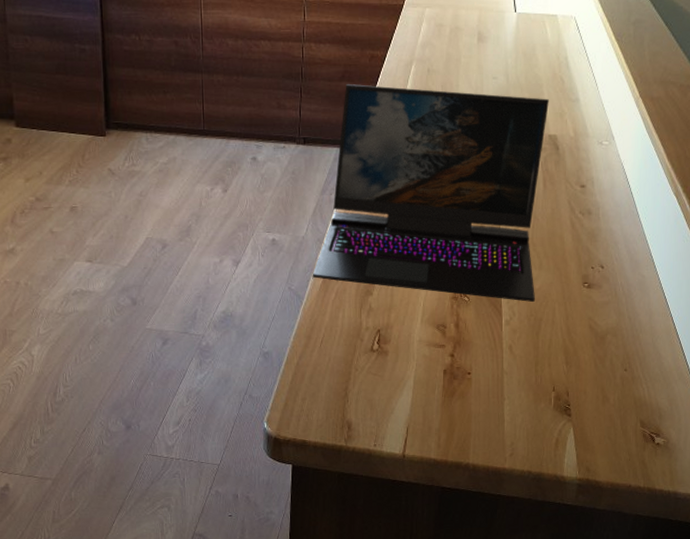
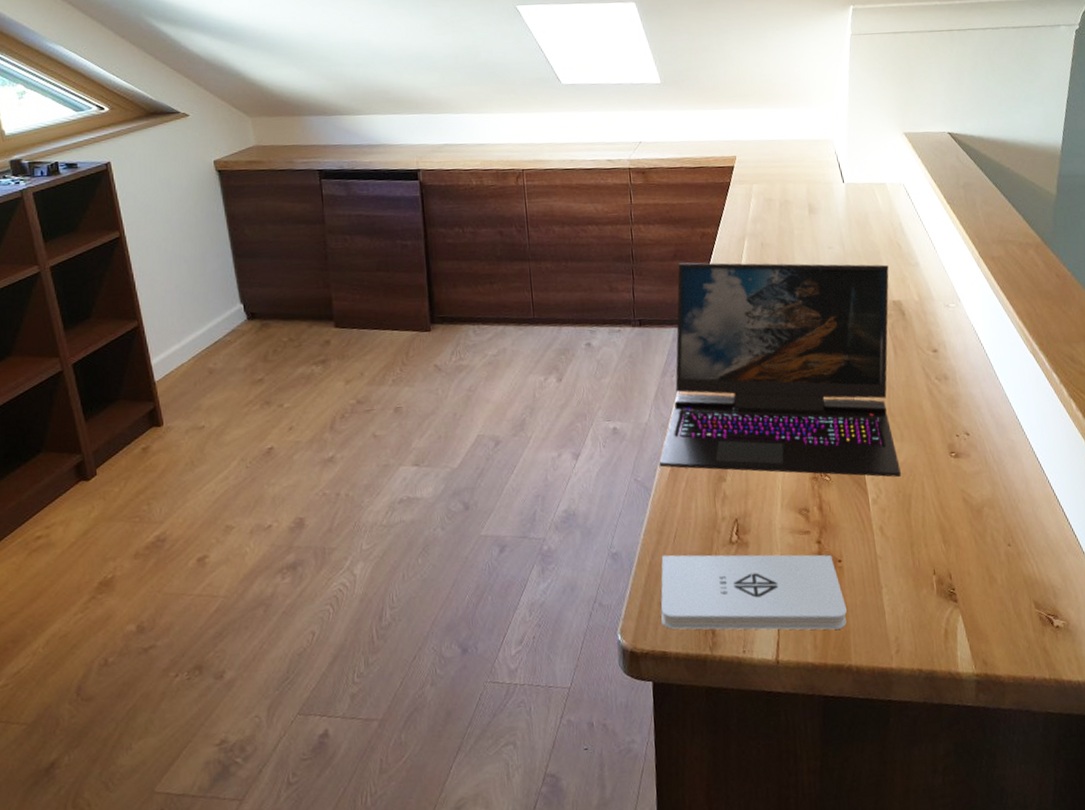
notepad: none [304,357,470,432] -> present [660,554,847,630]

